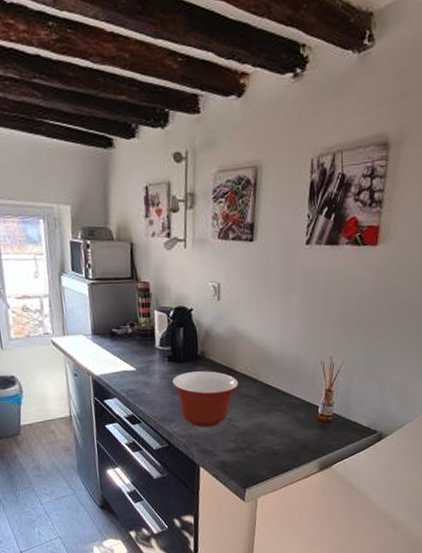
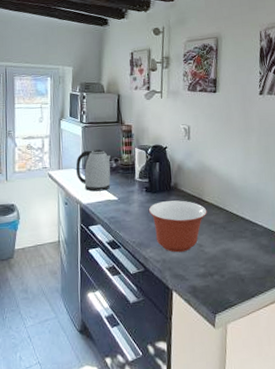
kettle: none [83,312,127,361] -> present [76,149,111,192]

